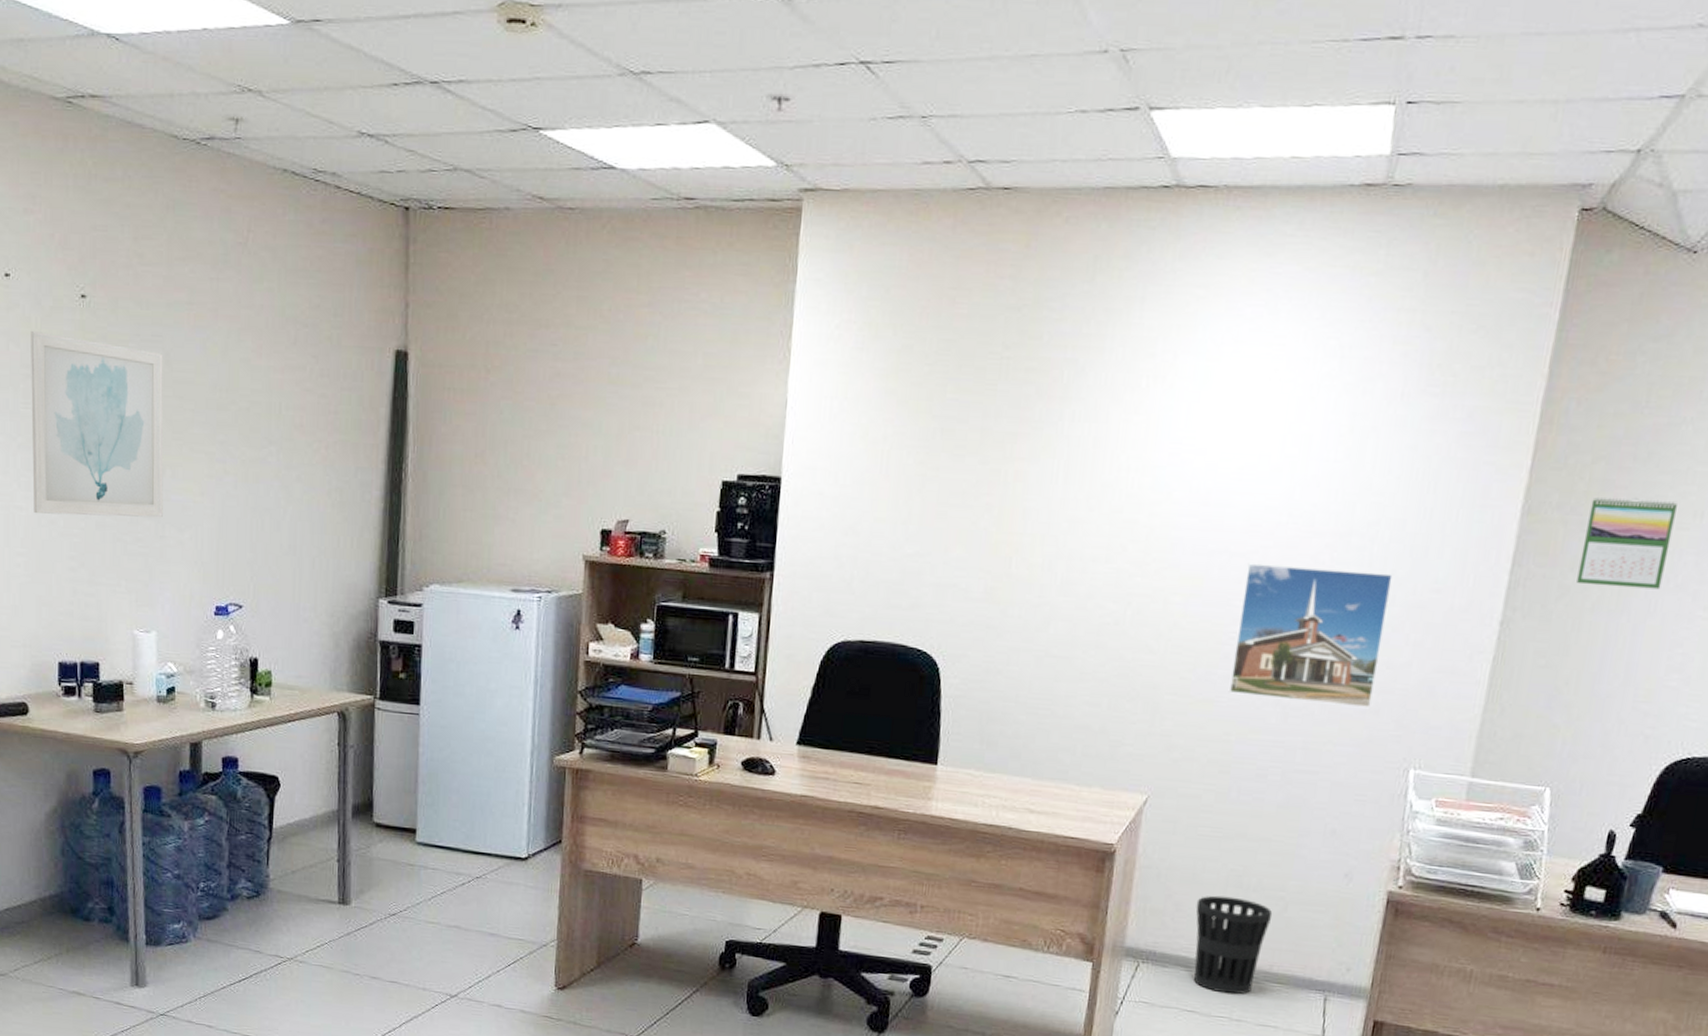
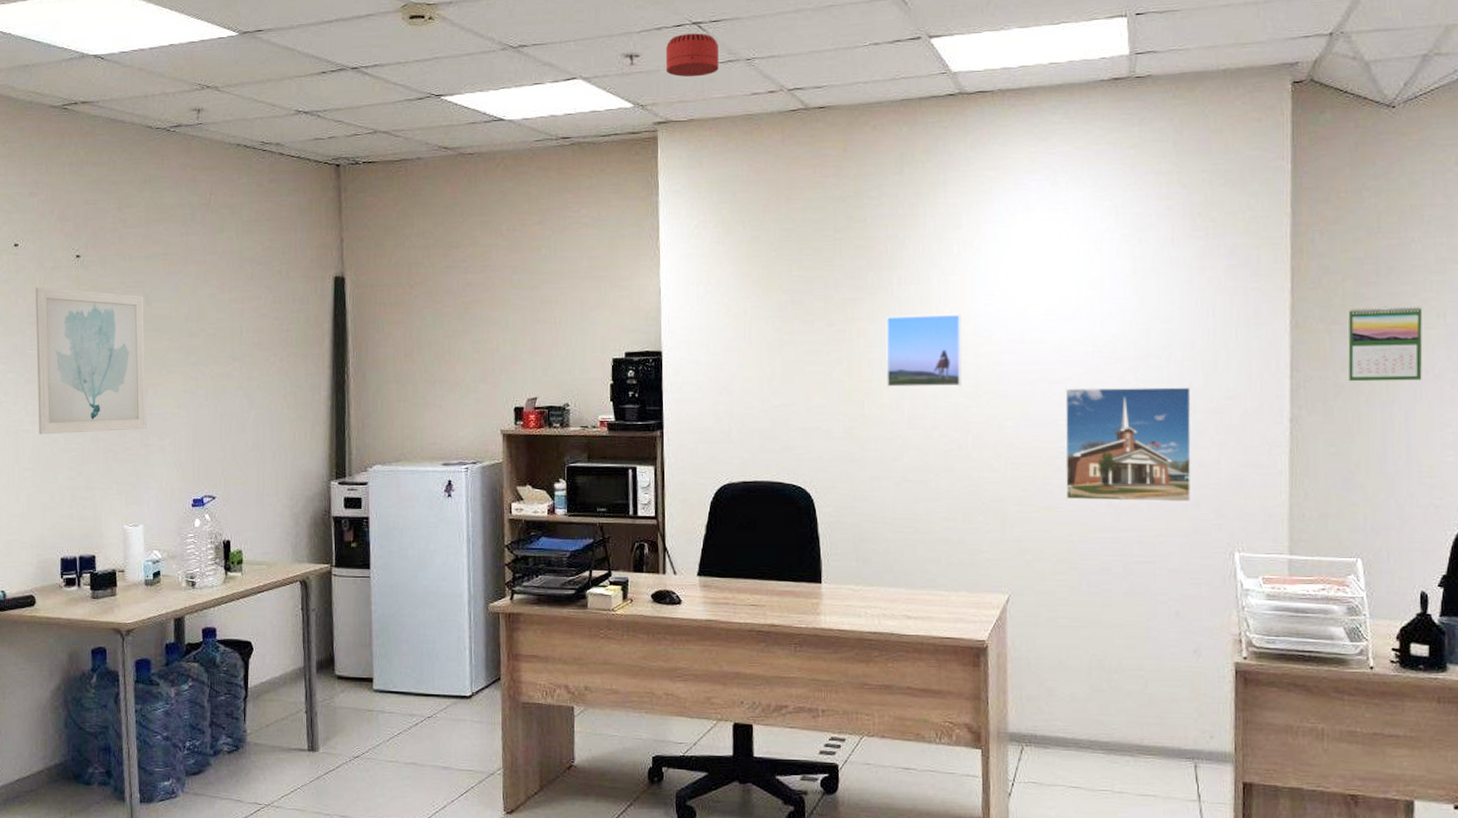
smoke detector: none [820,75,889,134] -> present [665,33,719,77]
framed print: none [1041,458,1140,550] -> present [885,314,962,388]
wastebasket: present [1193,895,1273,995] -> none [1066,679,1136,769]

